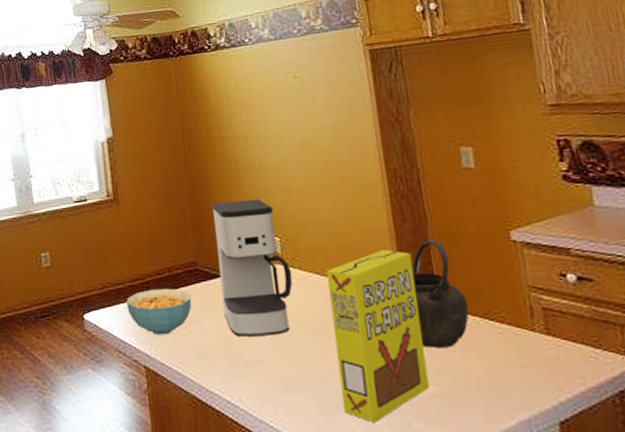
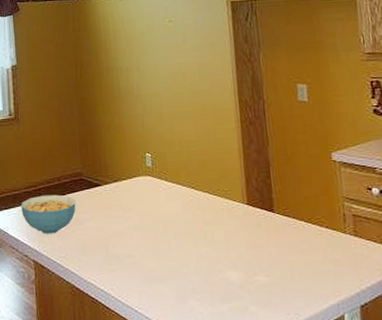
coffee maker: present [211,199,293,337] -> none [96,121,160,236]
cereal box: present [327,249,430,423] -> none [187,166,264,308]
kettle: present [412,240,469,348] -> none [255,159,297,246]

